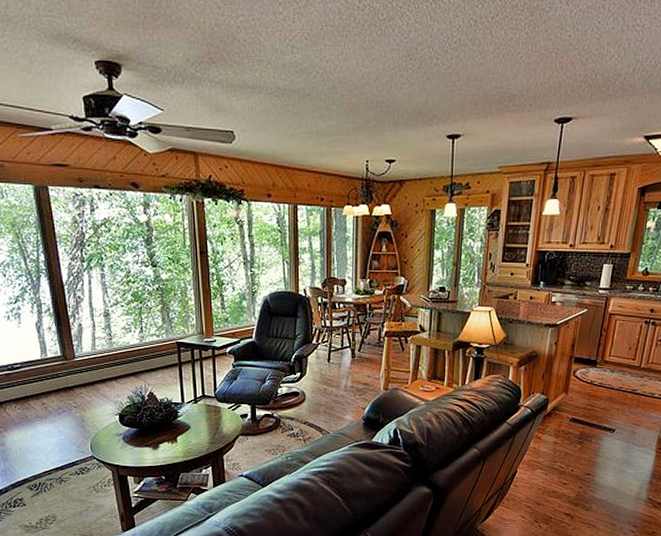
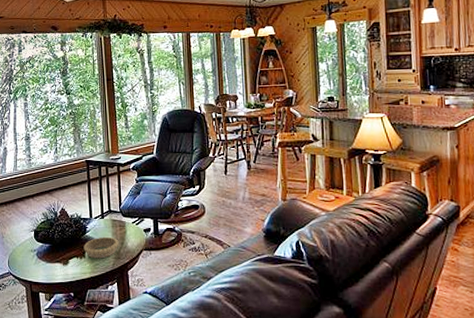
decorative bowl: none [175,421,214,443] -> present [83,236,119,259]

